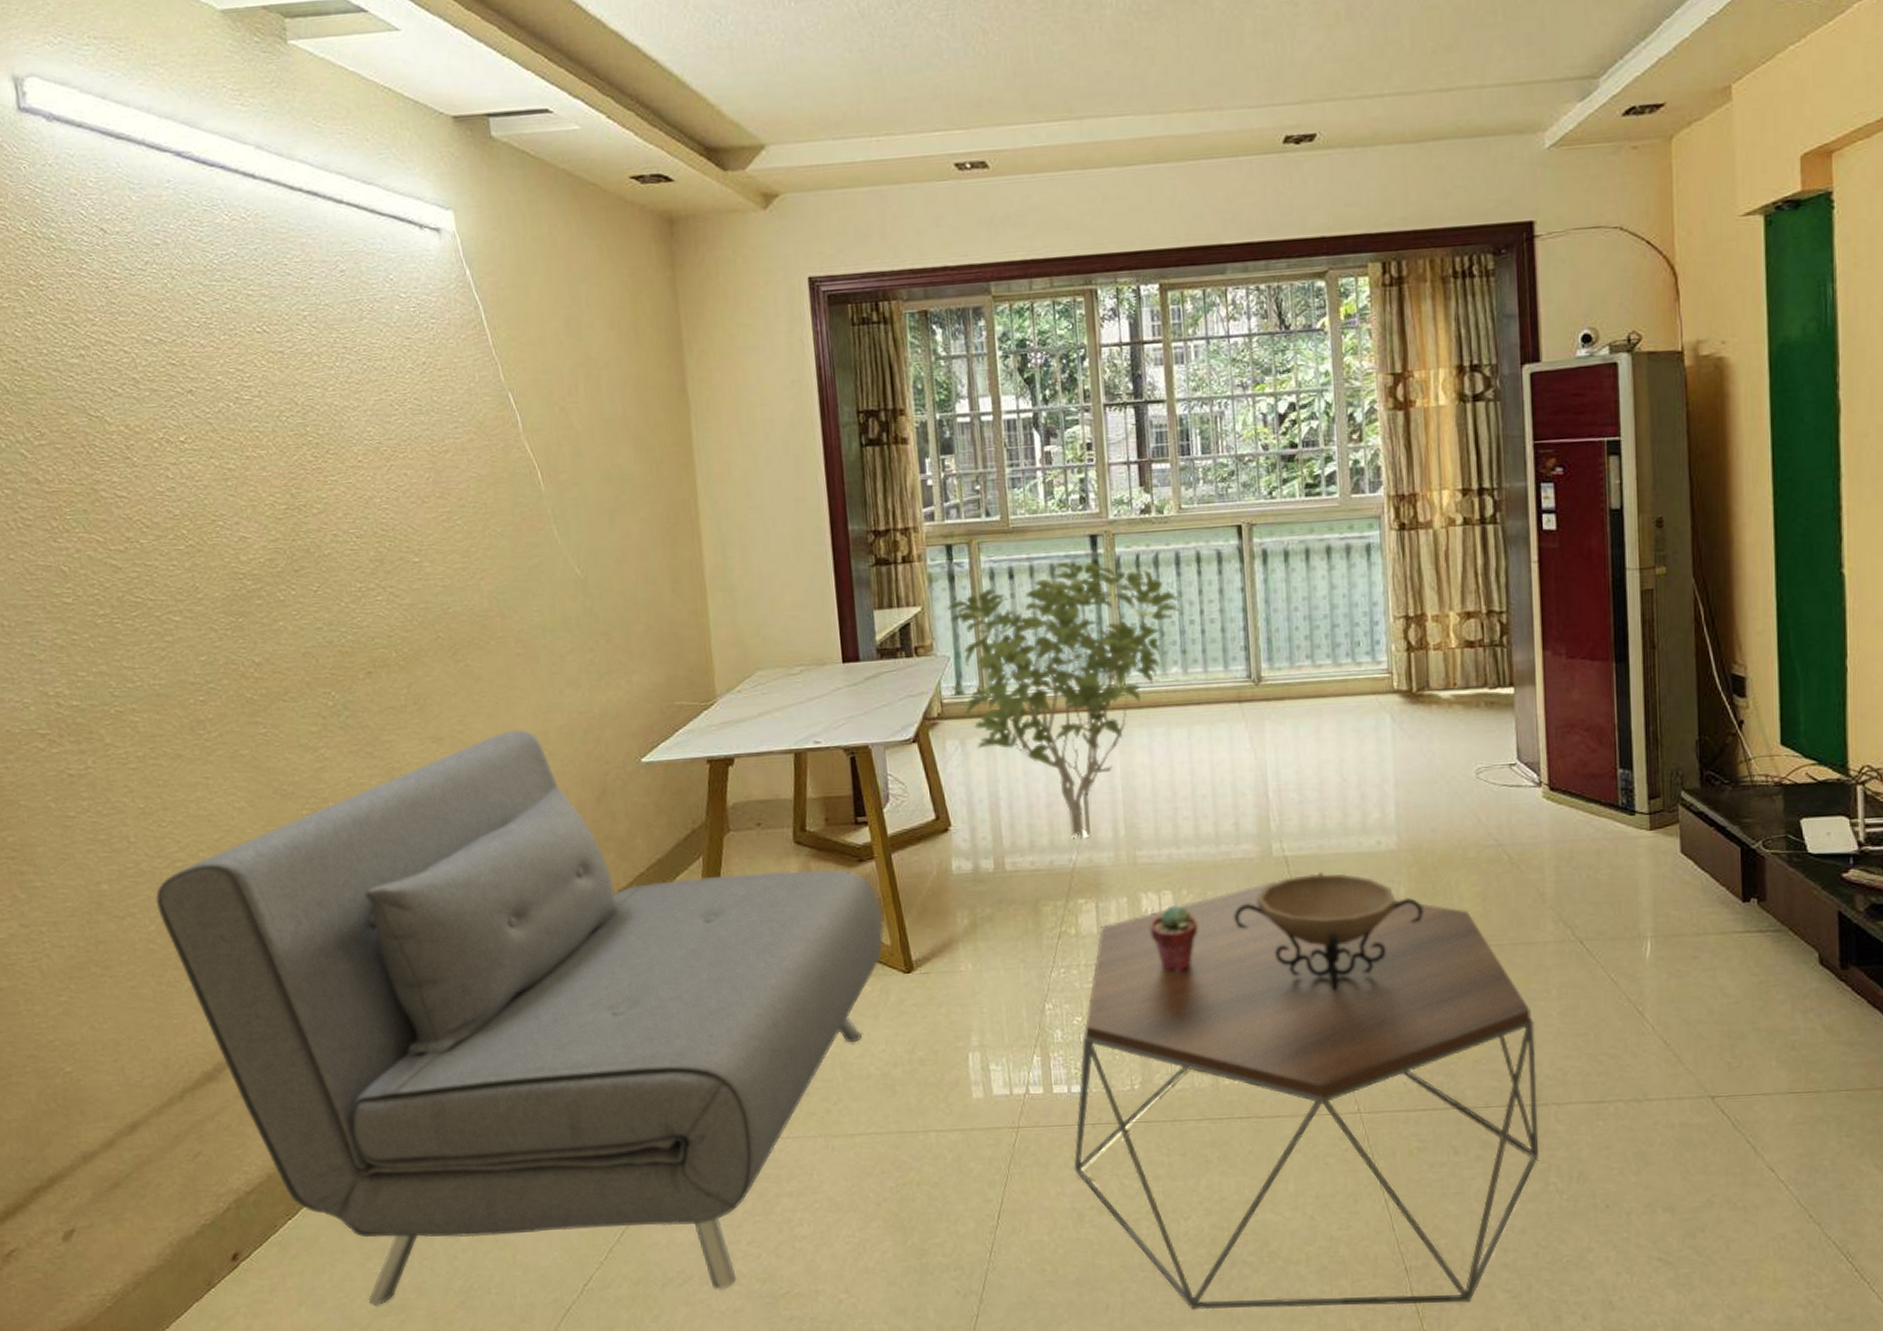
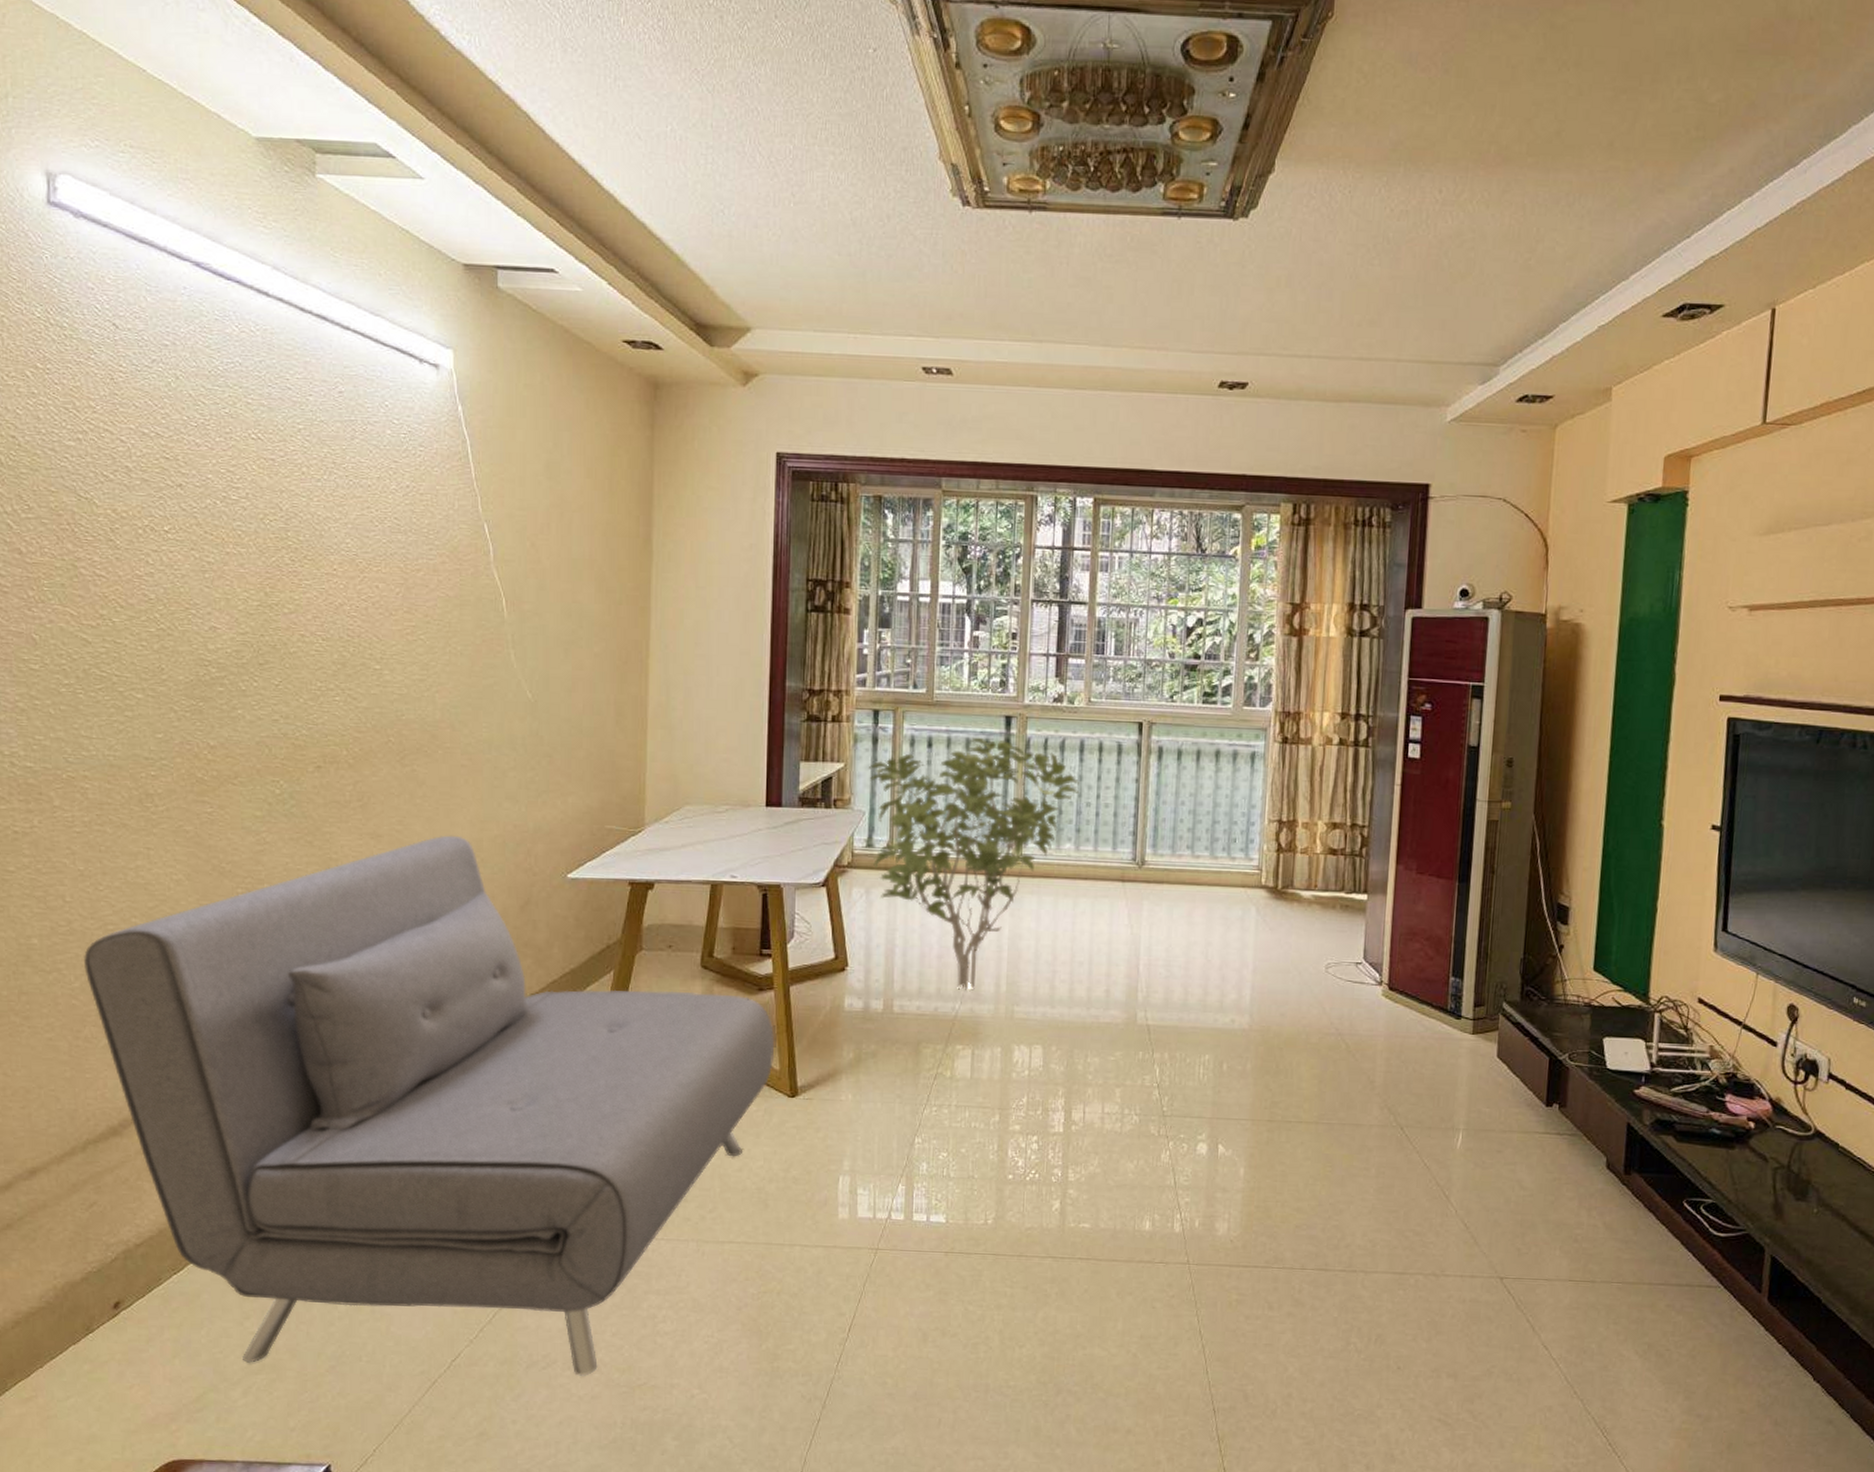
coffee table: present [1074,881,1540,1310] -> none [924,1046,1352,1445]
potted succulent: present [1150,905,1198,972] -> none [1018,1059,1062,1120]
decorative bowl: present [1234,873,1423,991] -> none [1096,1043,1266,1151]

